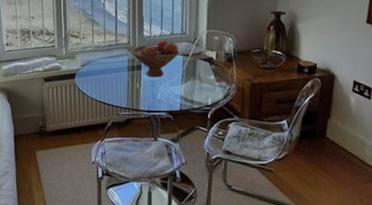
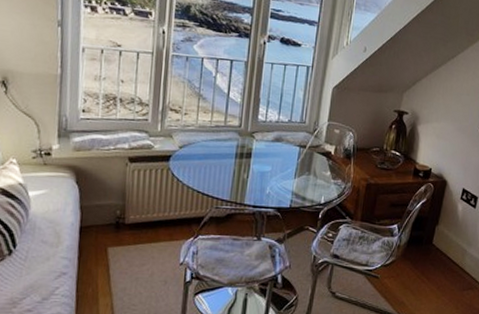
fruit bowl: present [131,40,180,78] -> none [241,126,296,169]

